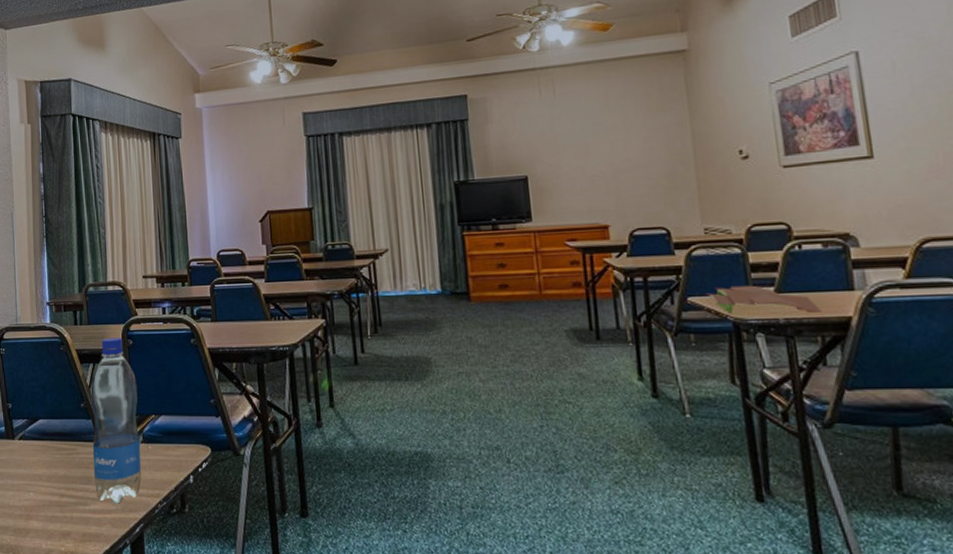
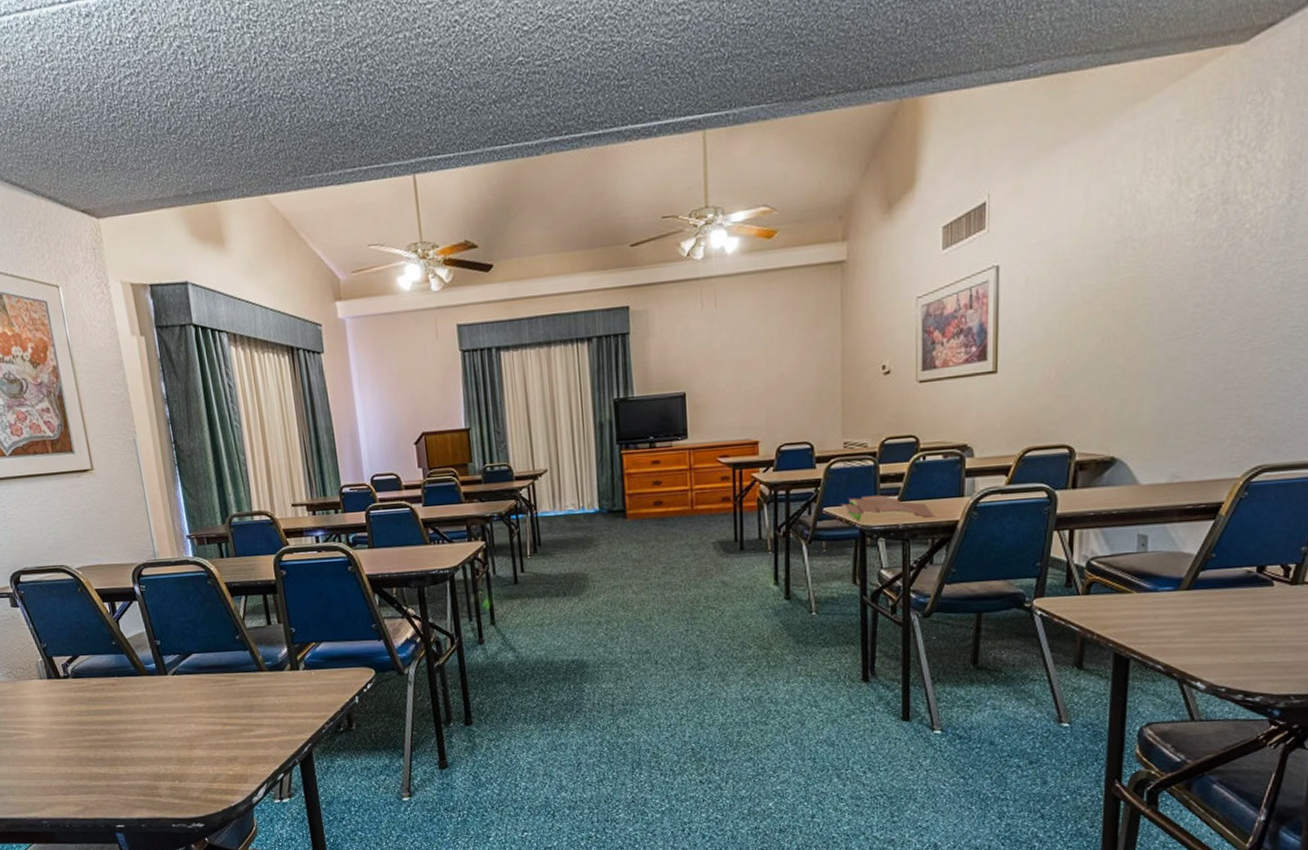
bottle: present [90,337,142,504] -> none [245,568,306,728]

